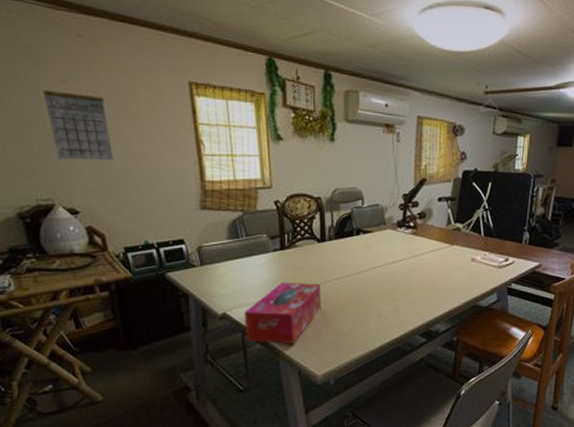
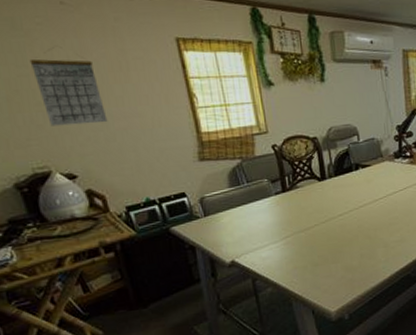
tissue box: present [244,281,322,344] -> none [252,221,329,287]

